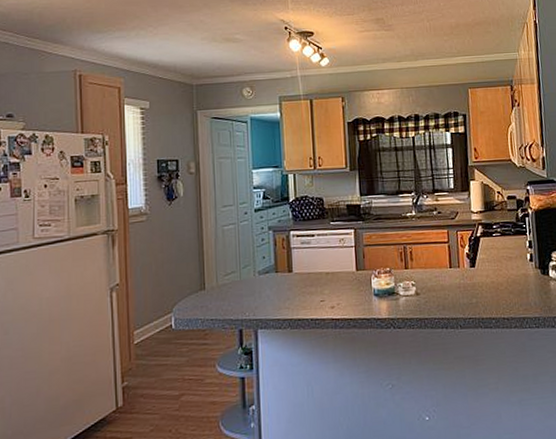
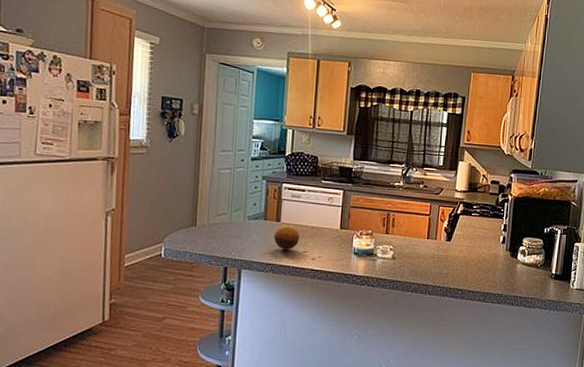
fruit: none [287,273,315,302] -> present [273,224,300,250]

